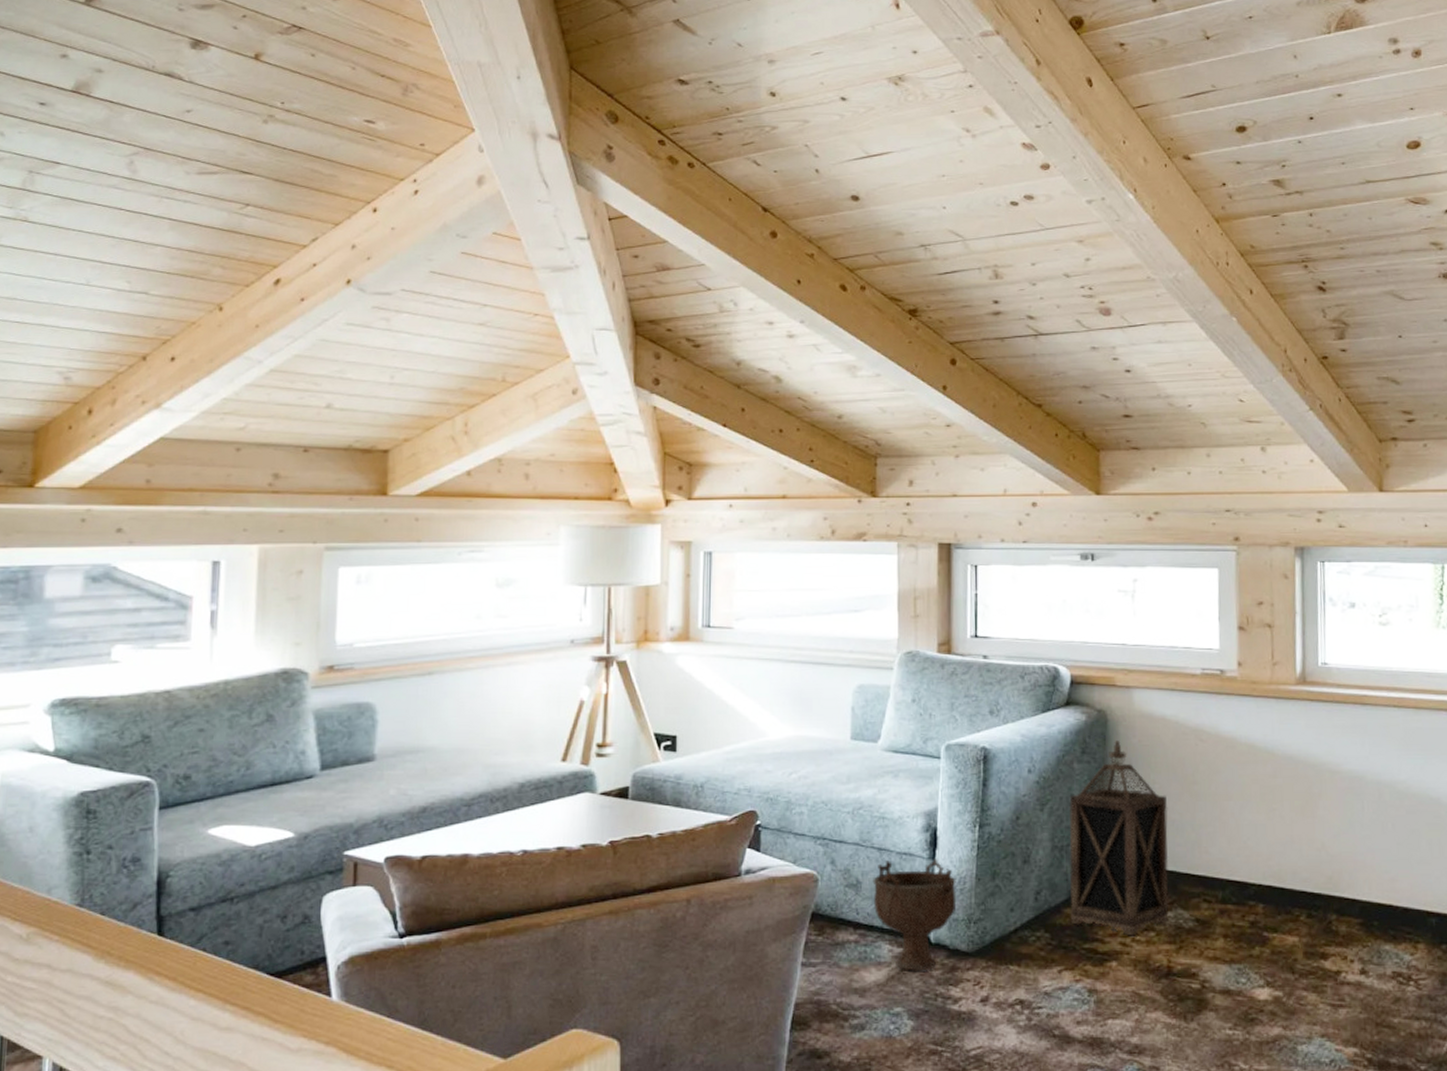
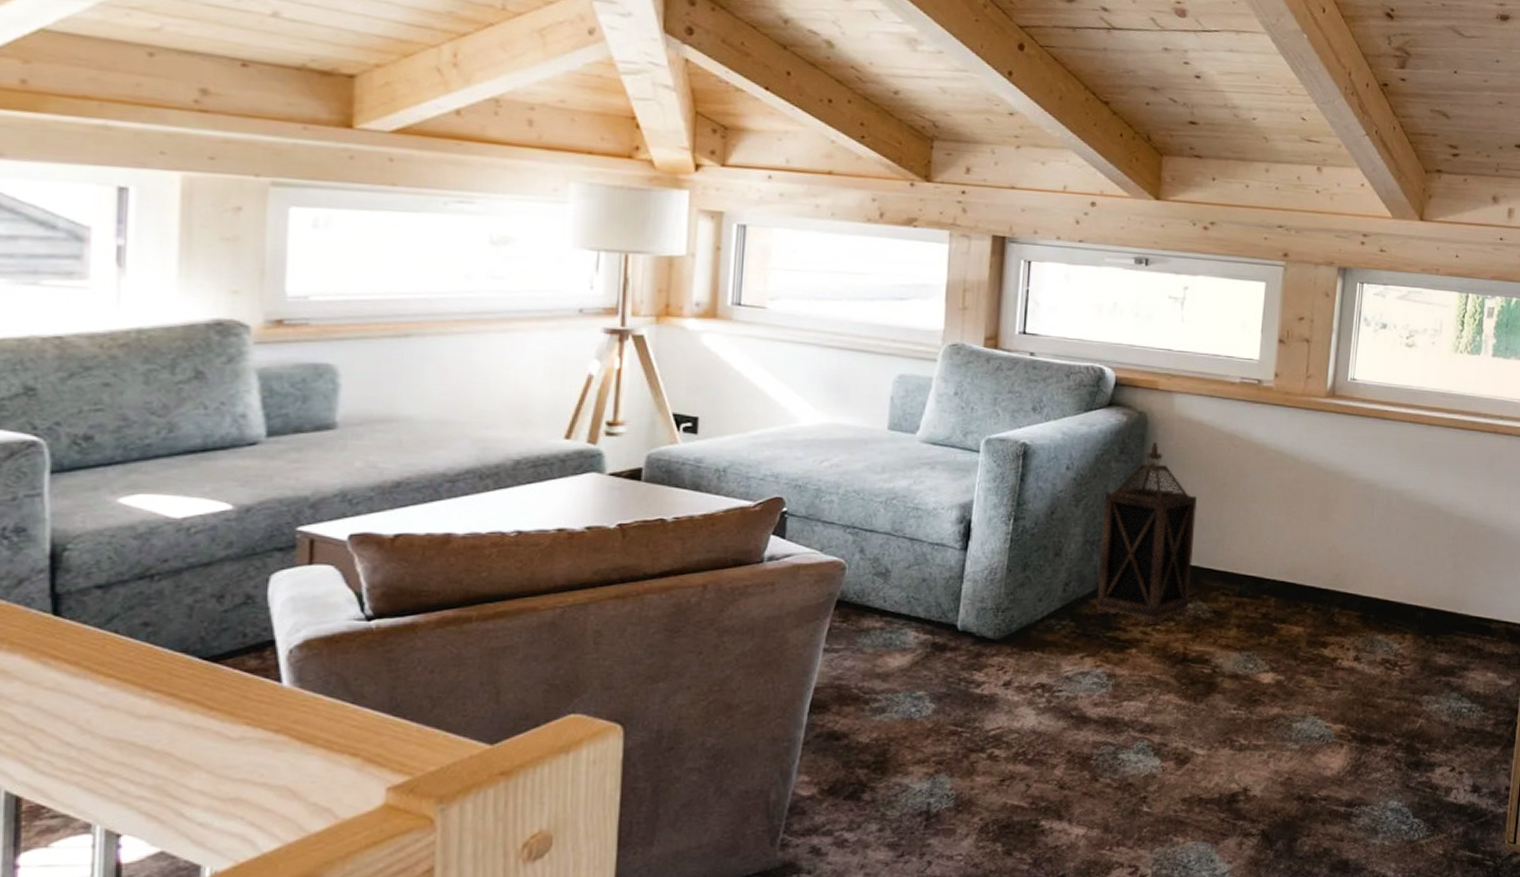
decorative bowl: present [872,859,957,971] -> none [902,550,987,657]

